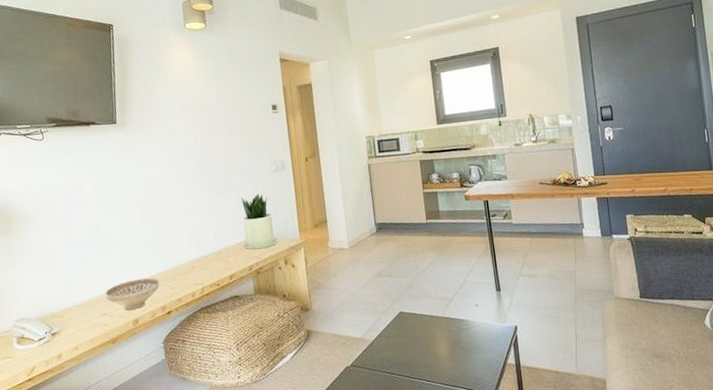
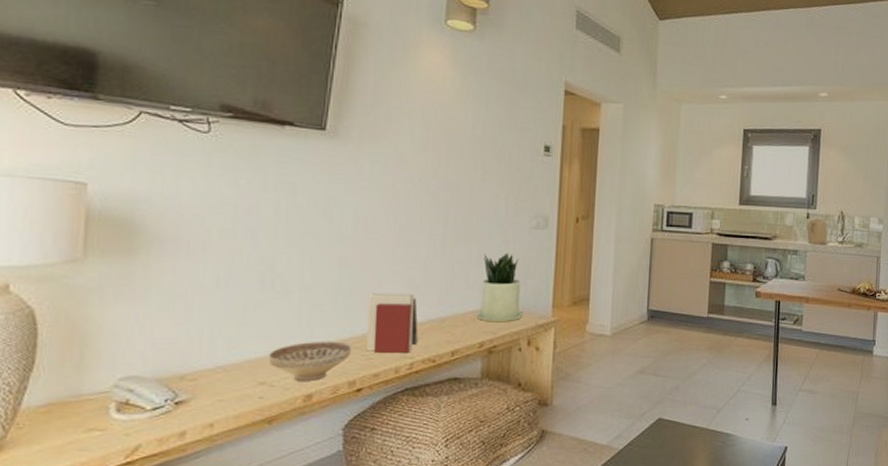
books: none [164,235,204,283] -> present [367,293,418,353]
kettle: none [500,124,522,148] -> present [806,218,828,245]

